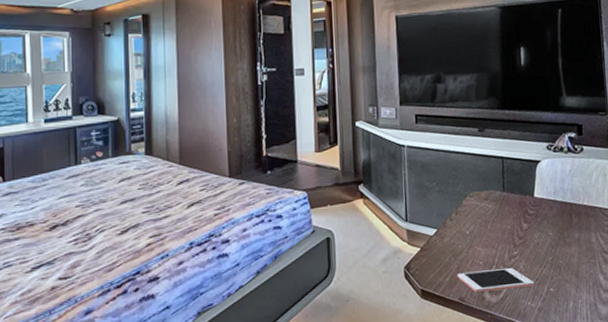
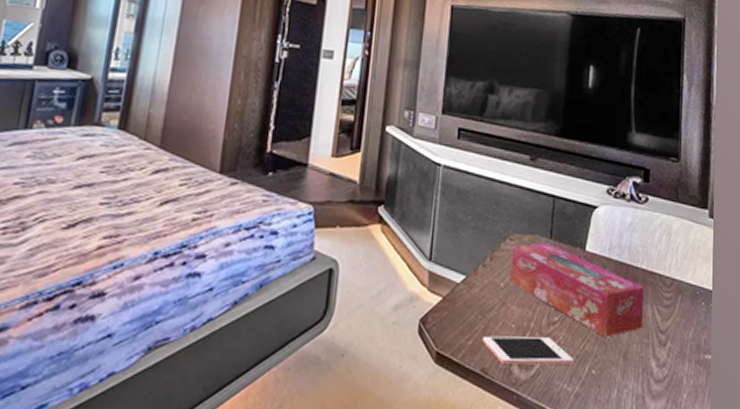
tissue box: none [472,195,589,262] -> present [510,243,644,337]

